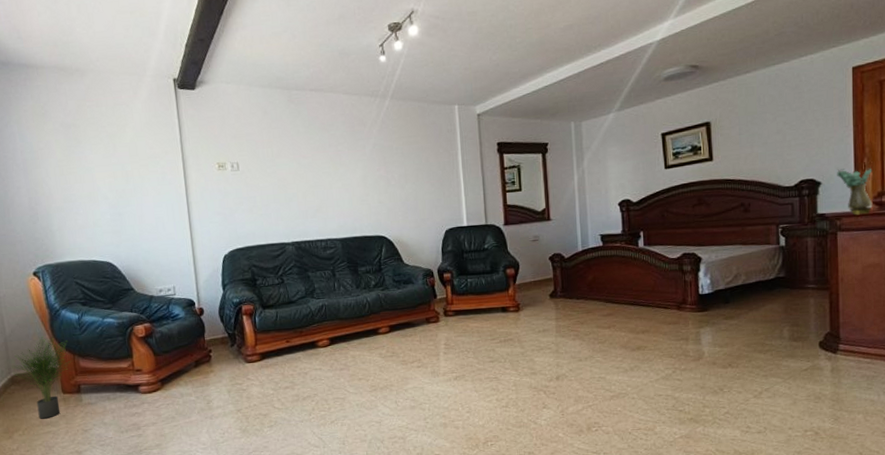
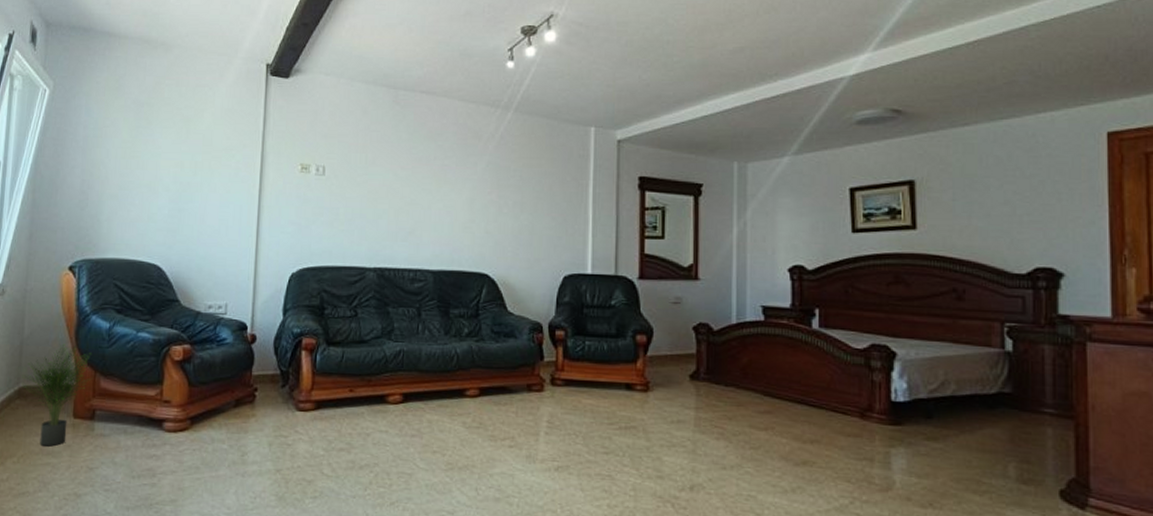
vase: present [837,166,873,216] -> none [1086,259,1137,324]

